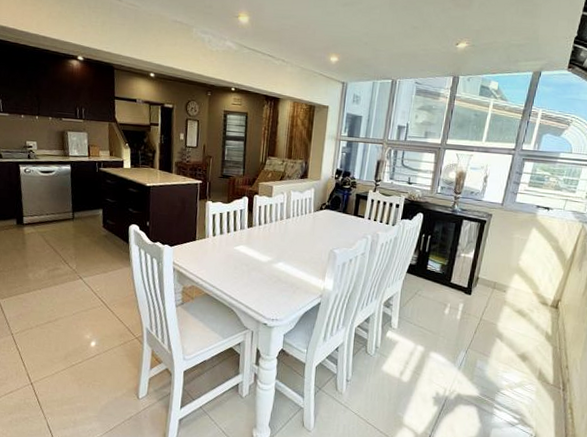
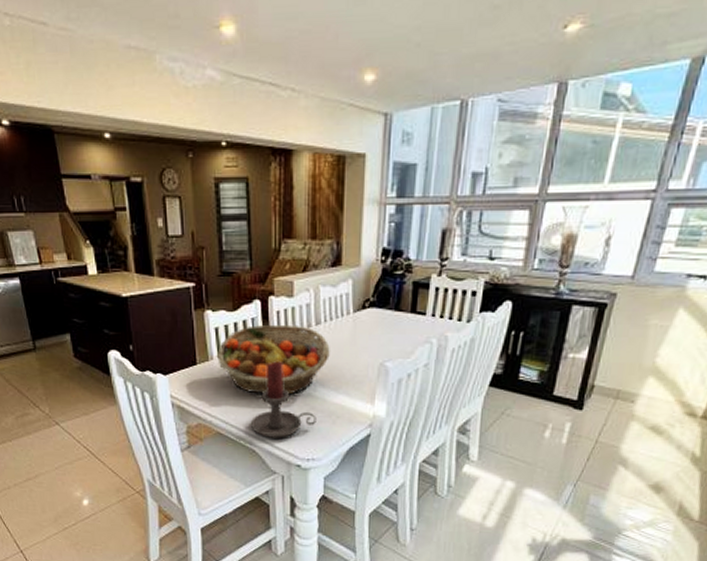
fruit basket: none [211,215,295,268] -> present [216,324,330,394]
candle holder: none [232,242,282,302] -> present [251,361,317,438]

